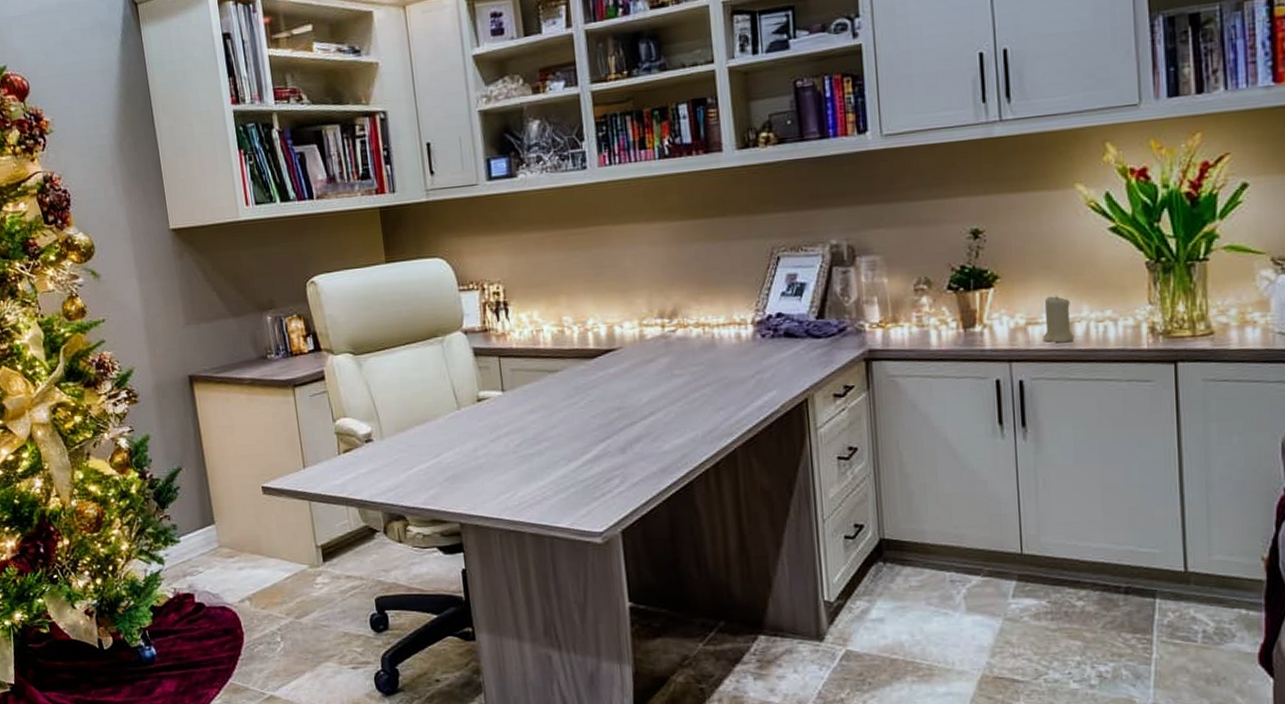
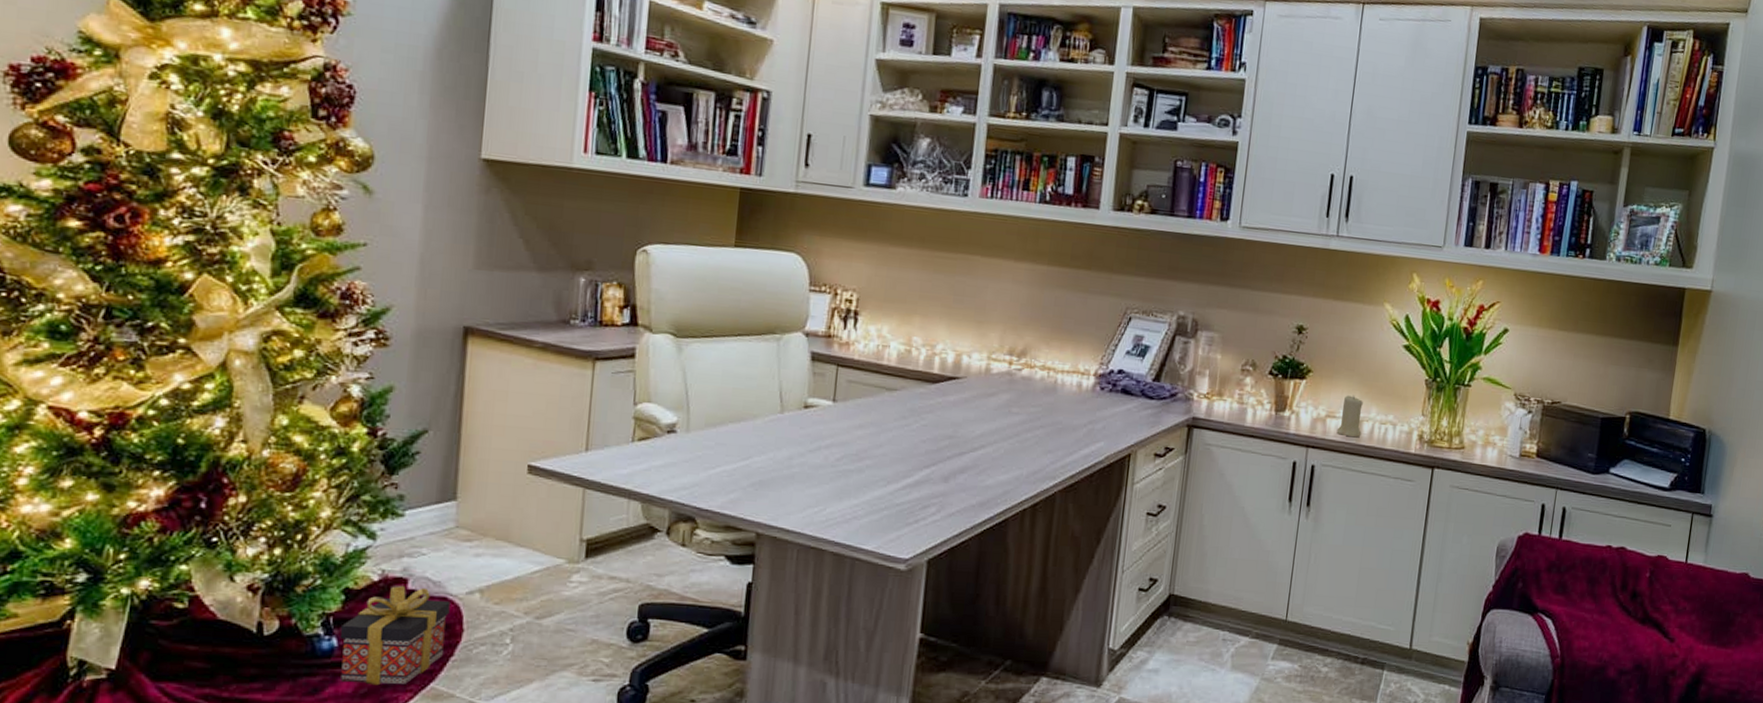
gift box: none [155,600,233,684] -> present [340,586,451,686]

